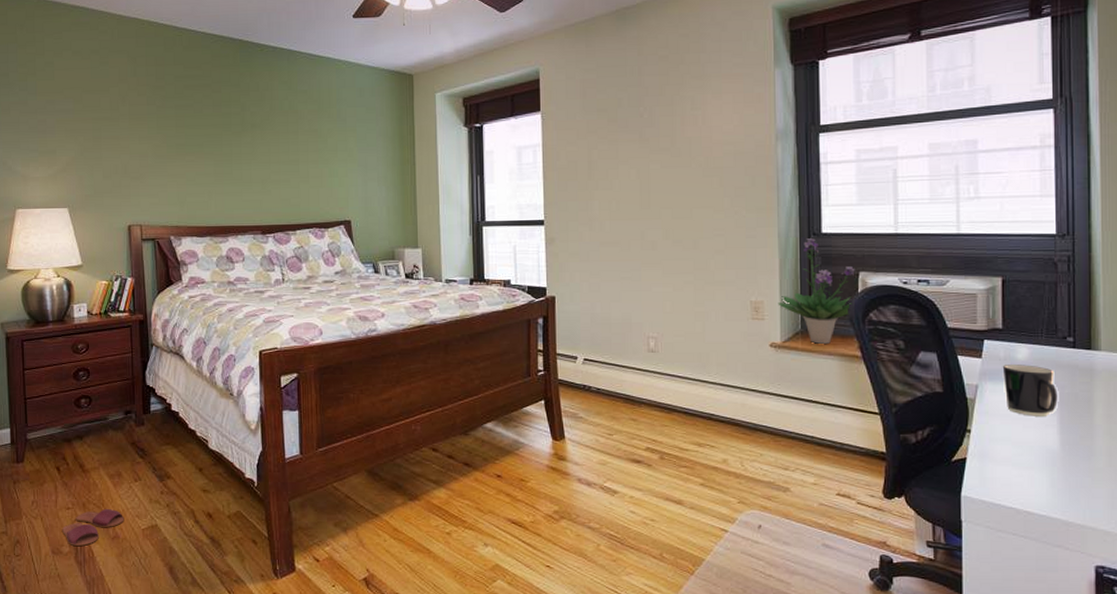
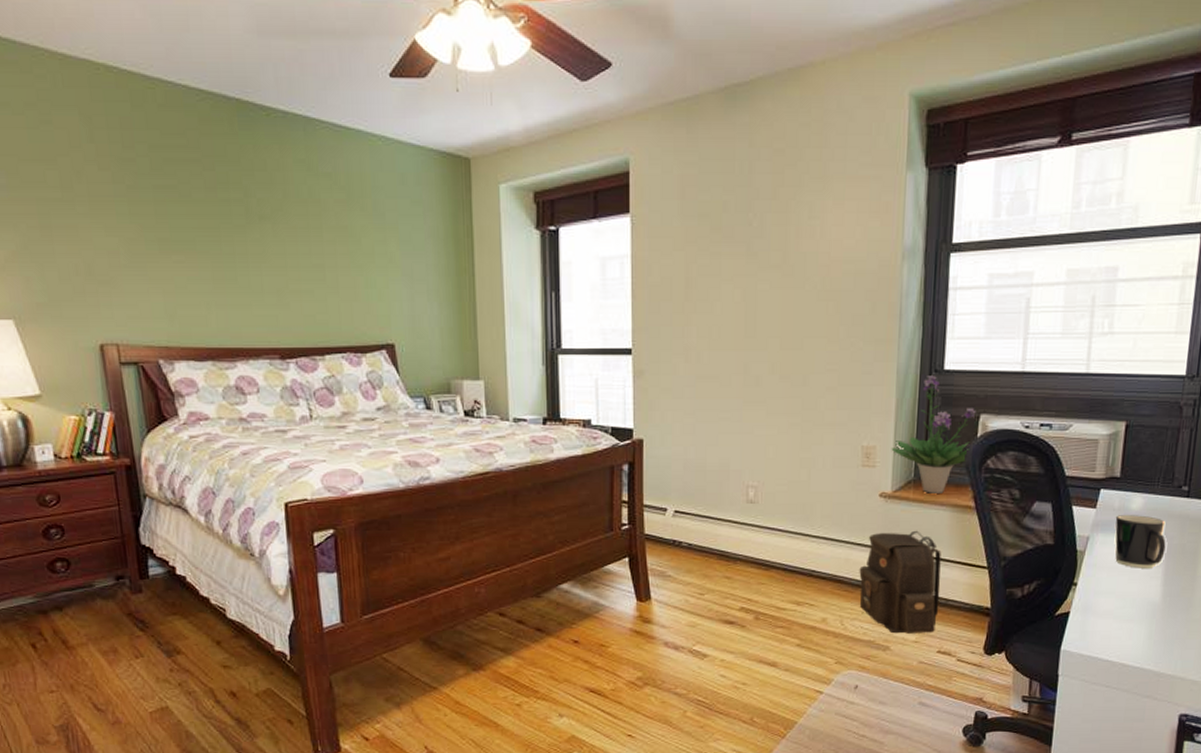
slippers: present [62,508,124,547] -> none [46,690,126,735]
backpack: none [755,378,835,476] -> present [859,530,941,634]

